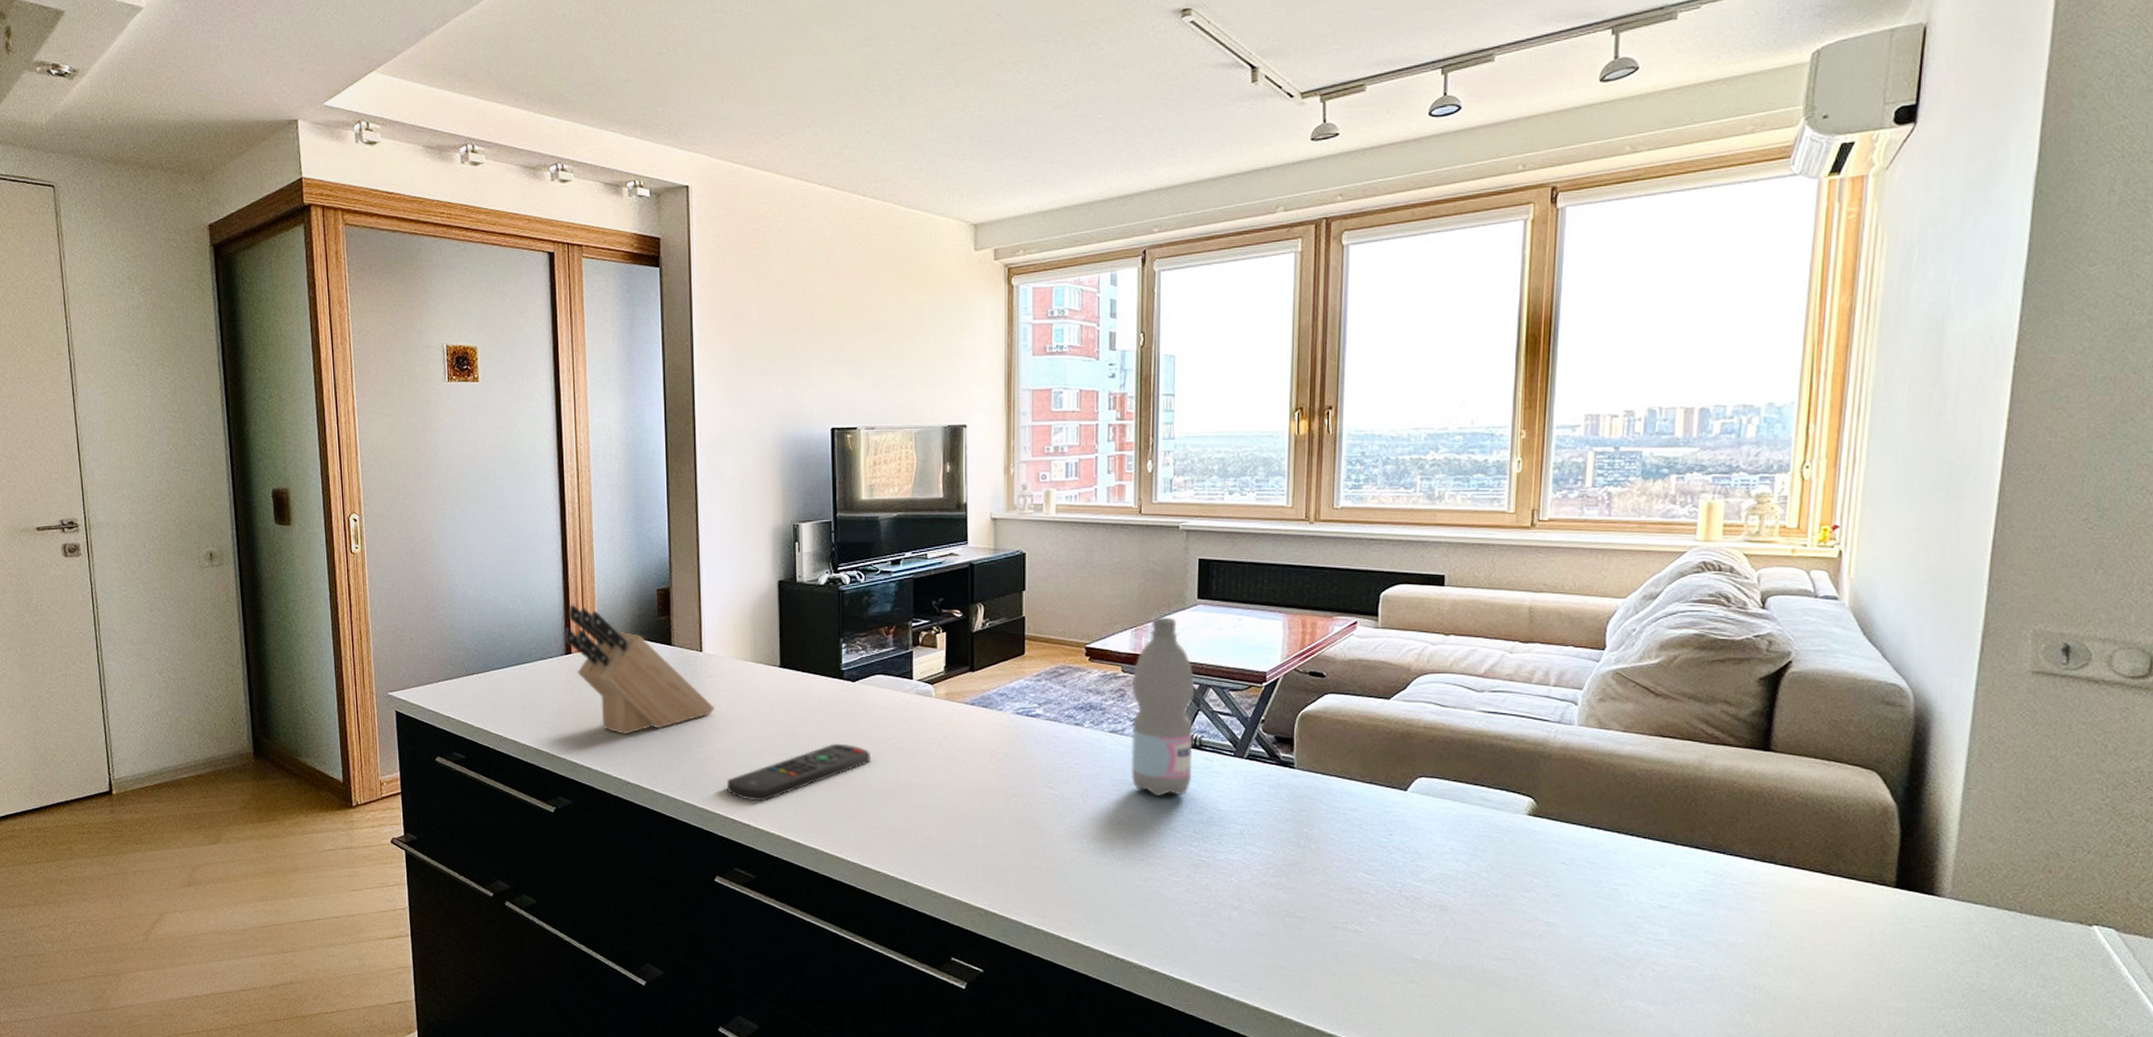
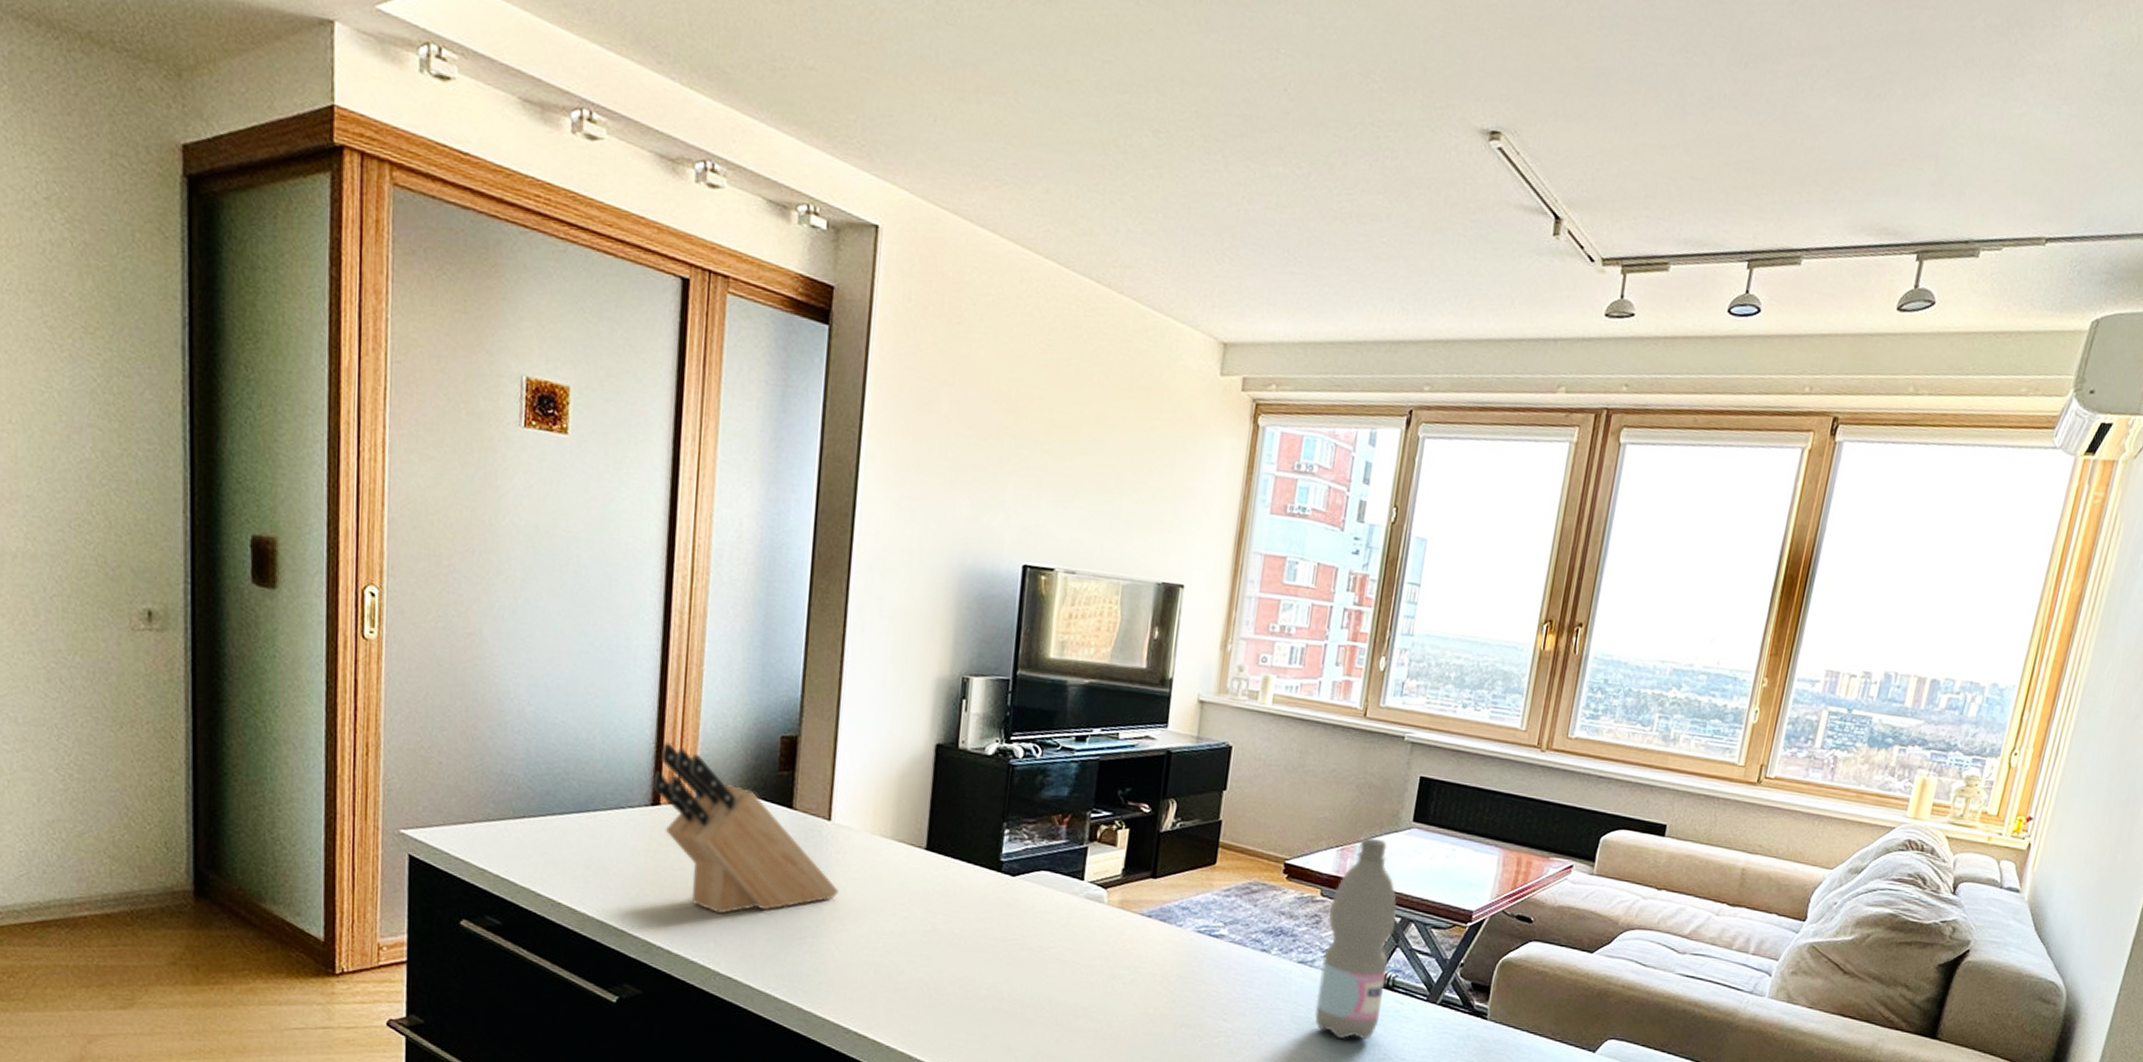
remote control: present [727,743,872,801] -> none [844,947,1024,1009]

